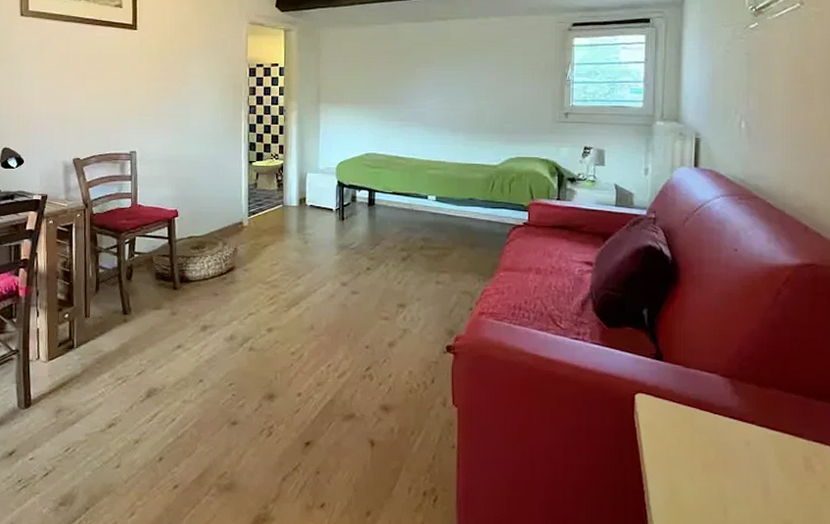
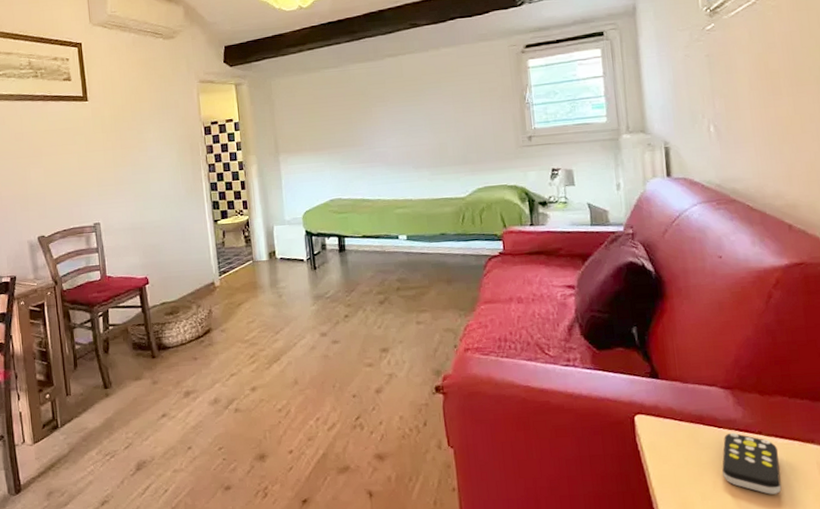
remote control: none [713,419,768,482] -> present [722,432,782,495]

